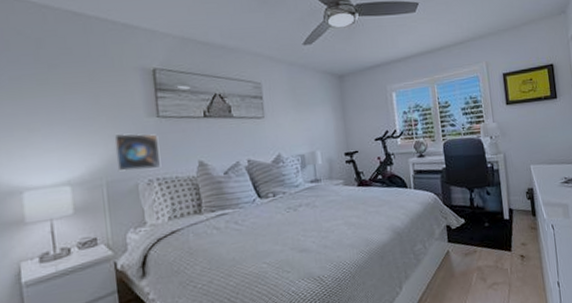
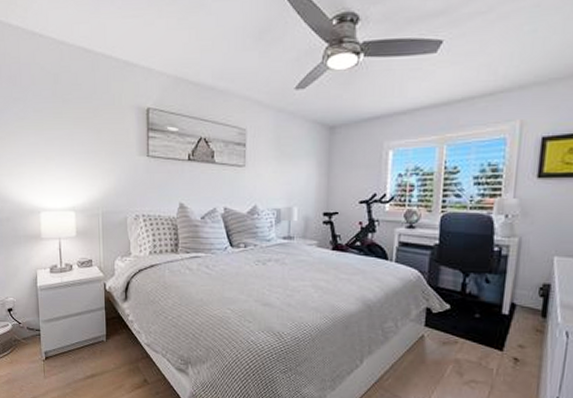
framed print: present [114,133,162,172] -> none [110,168,147,206]

